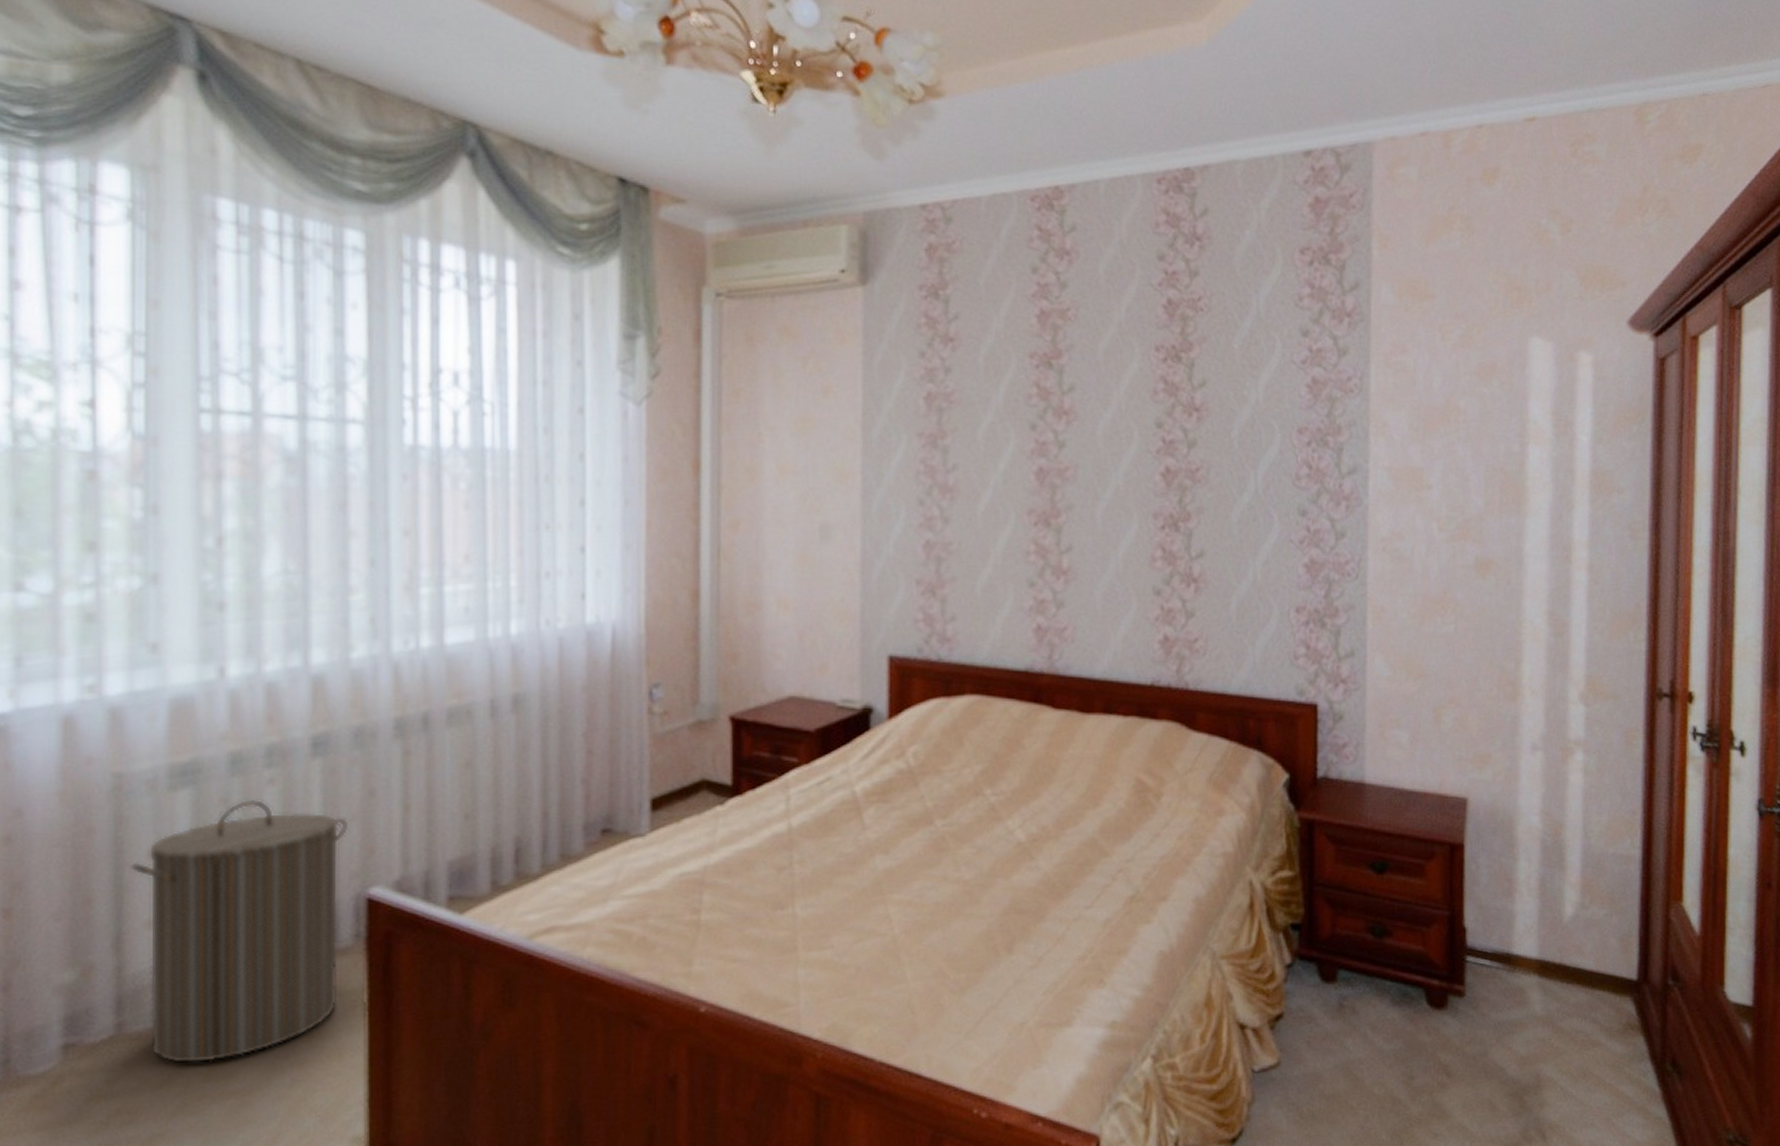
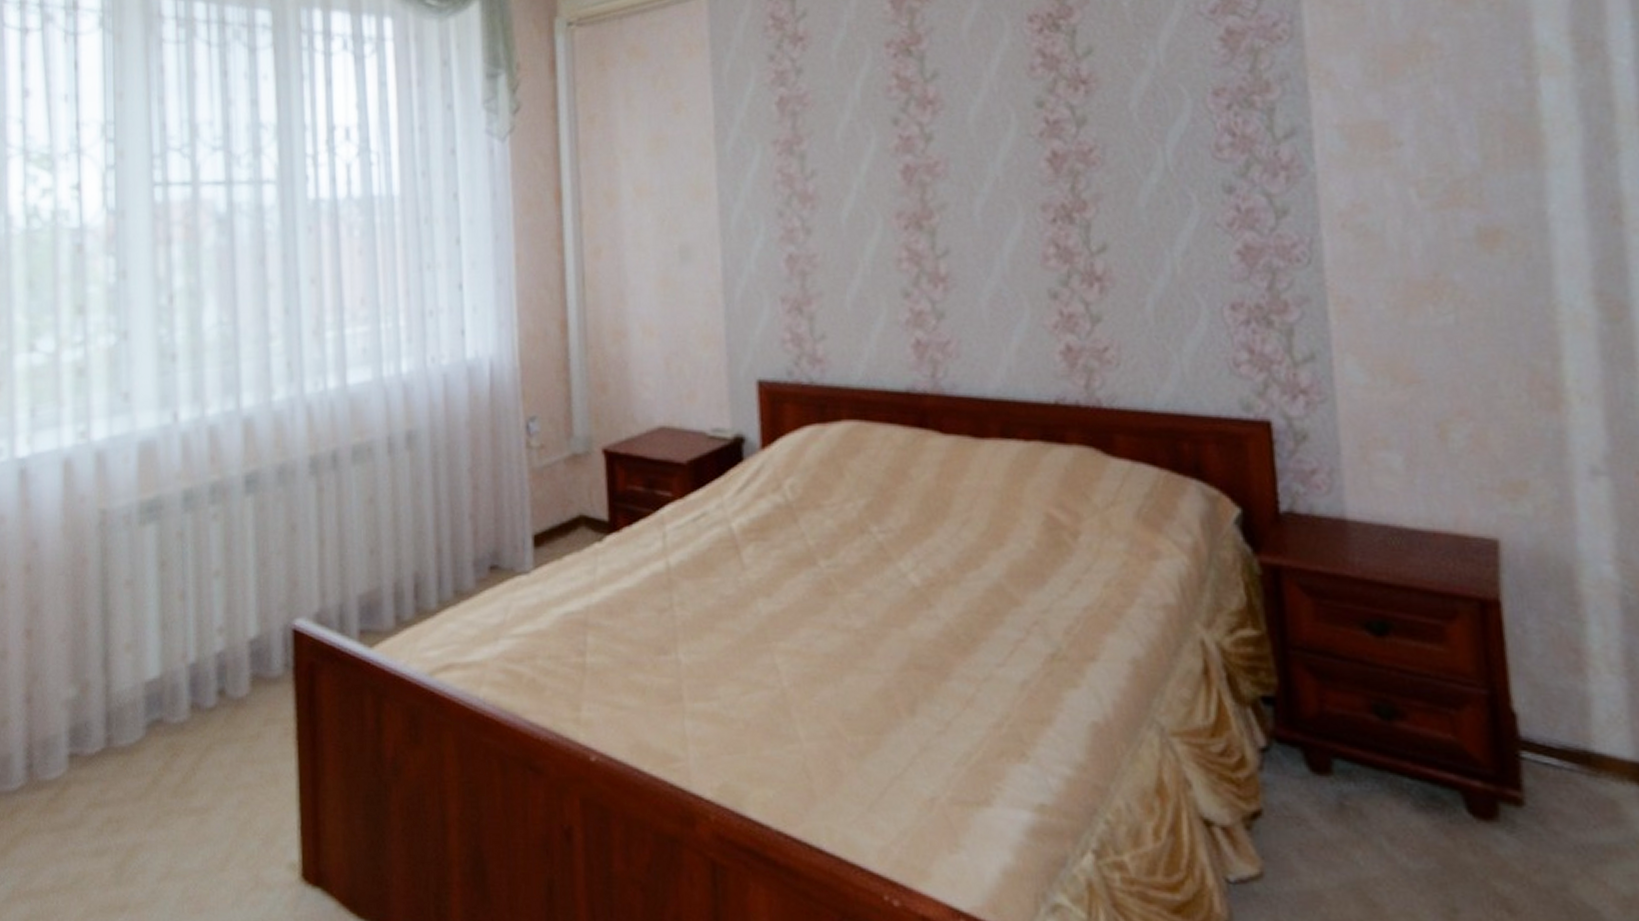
laundry hamper: present [131,799,349,1064] -> none [114,533,277,780]

